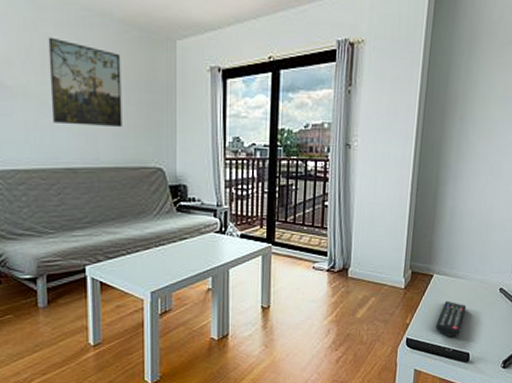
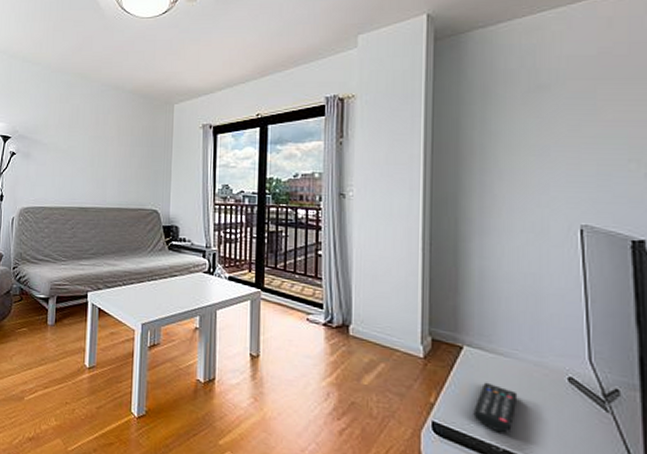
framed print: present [48,37,122,128] -> none [73,106,129,175]

